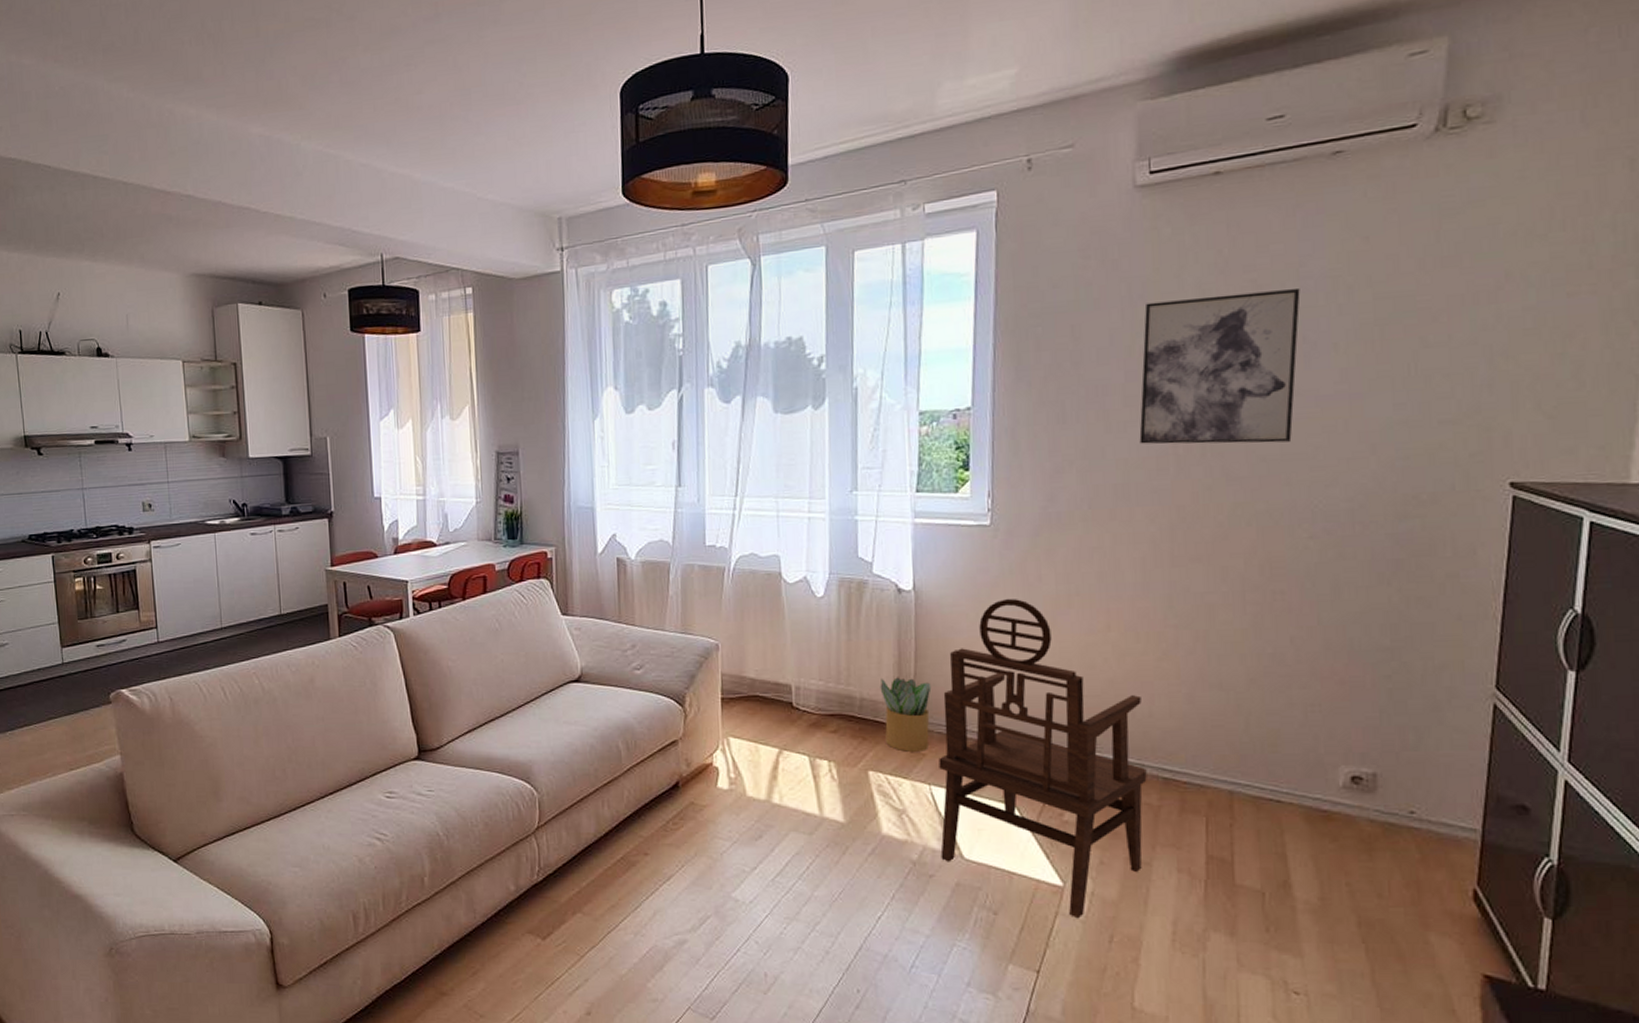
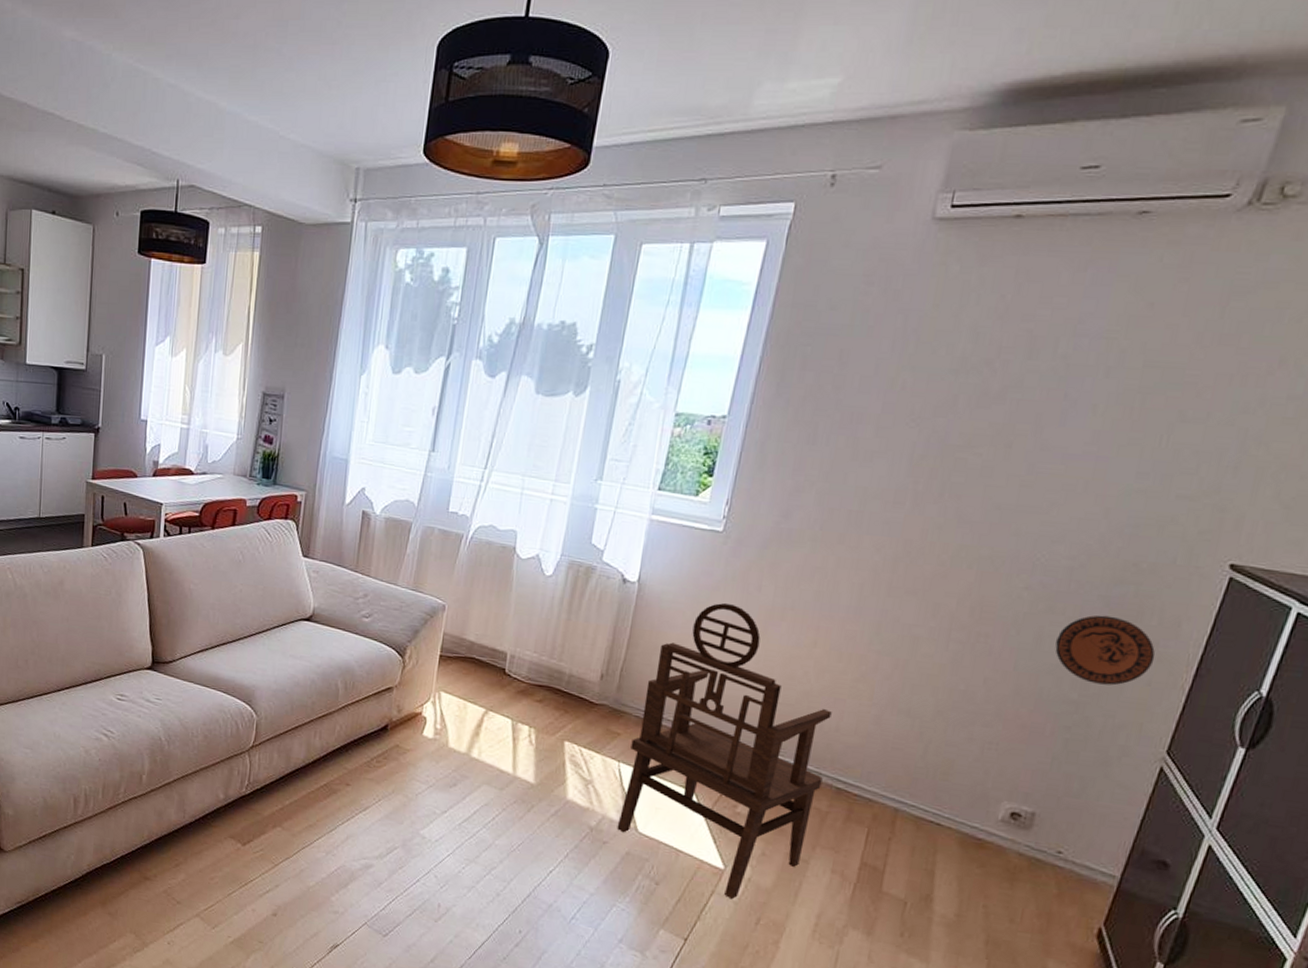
potted plant: present [880,677,932,752] -> none [585,658,638,731]
wall art: present [1139,289,1301,444] -> none [882,338,1073,494]
decorative plate: none [1354,553,1459,626] -> present [1055,615,1156,686]

